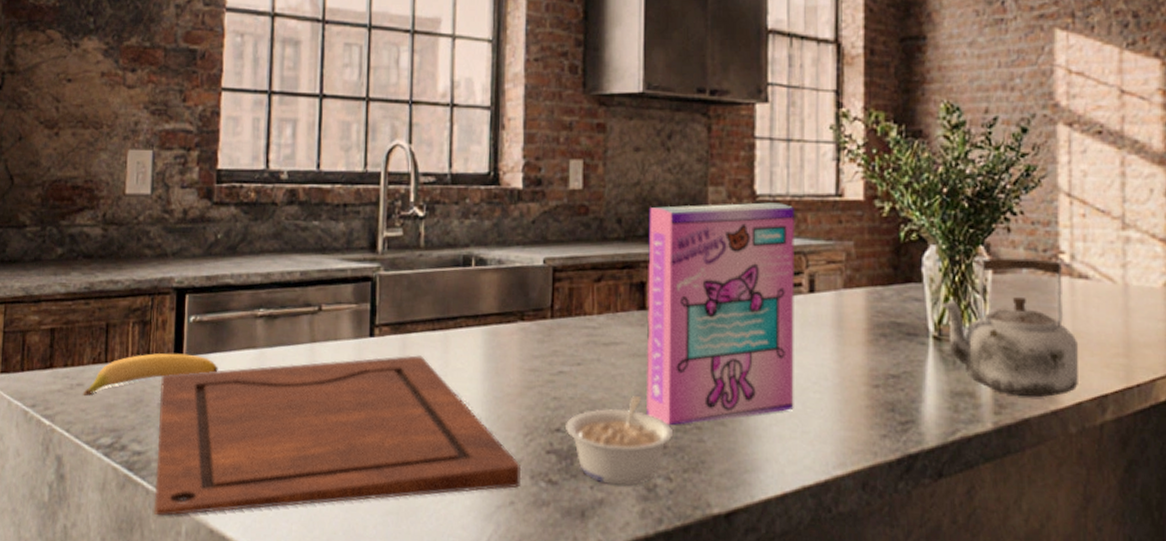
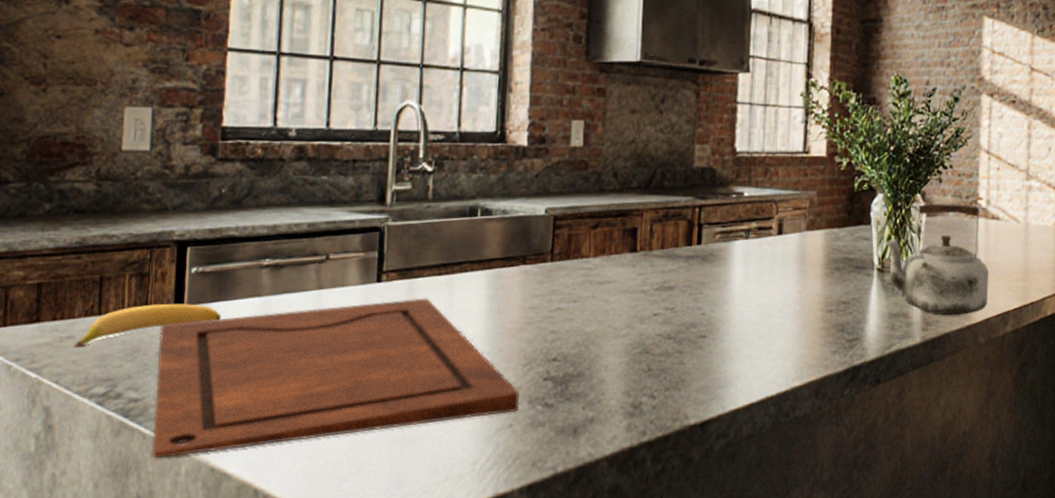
legume: present [566,396,674,487] -> none [562,327,658,406]
cereal box: present [647,202,794,425] -> none [635,158,768,351]

